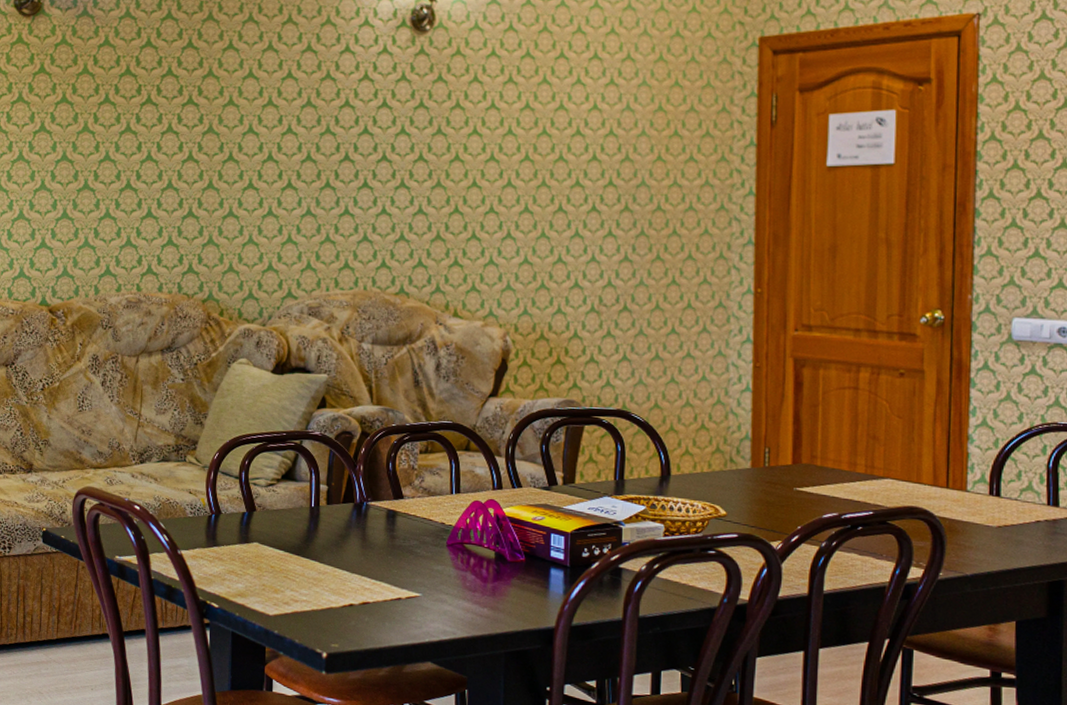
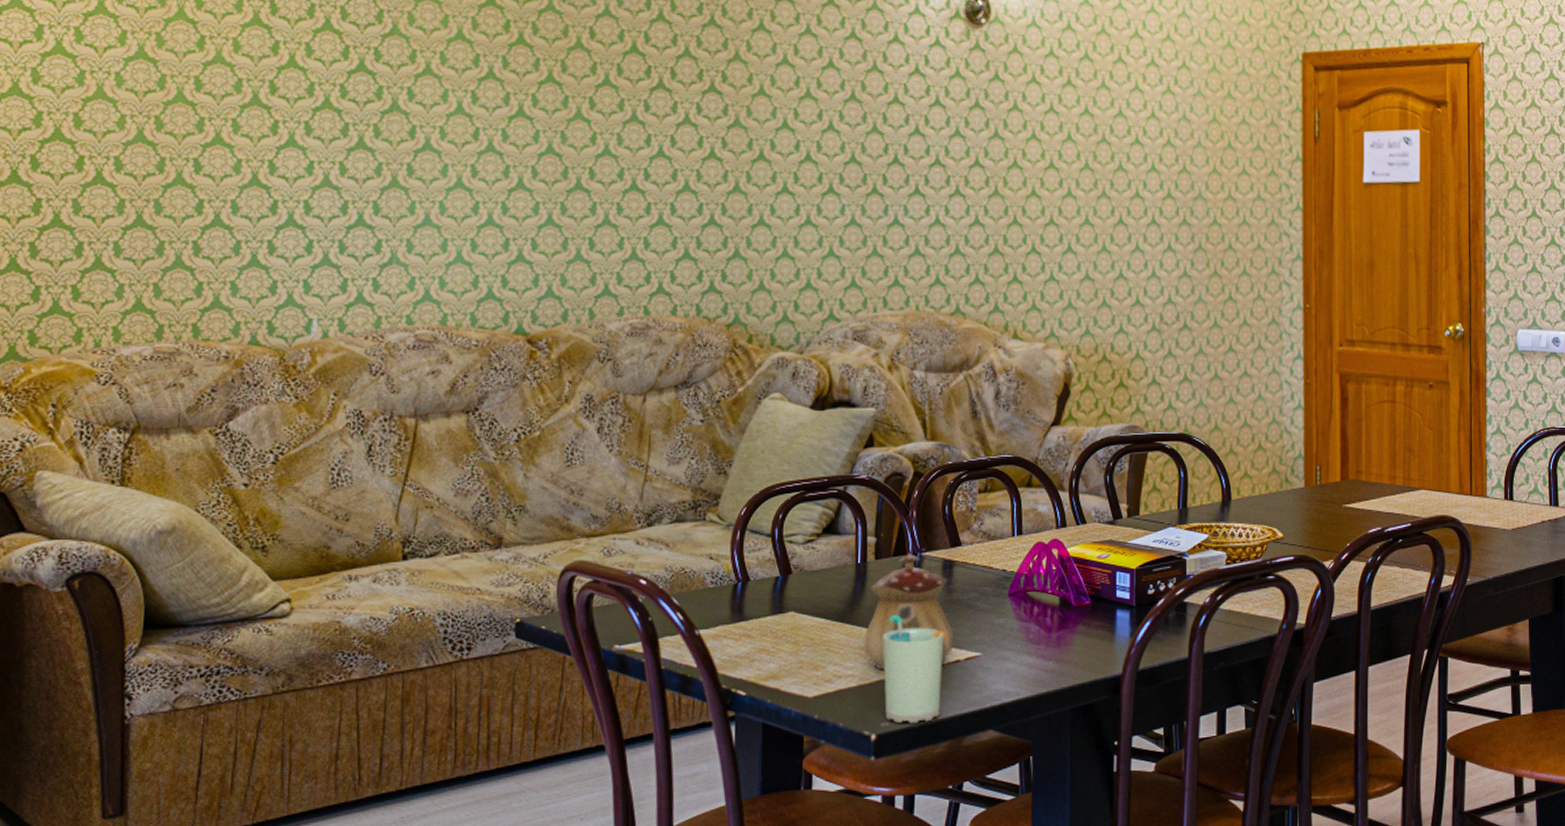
teapot: none [316,502,396,600] -> present [863,554,954,670]
cup: none [333,553,389,648] -> present [882,615,946,724]

